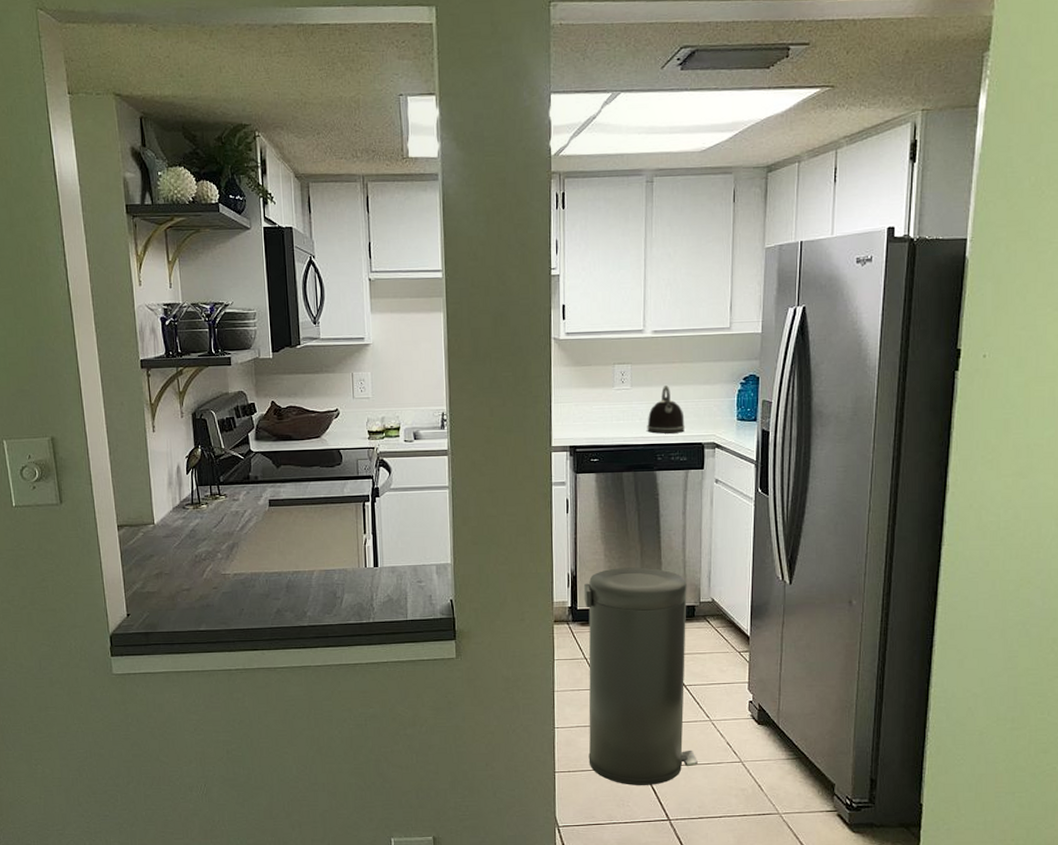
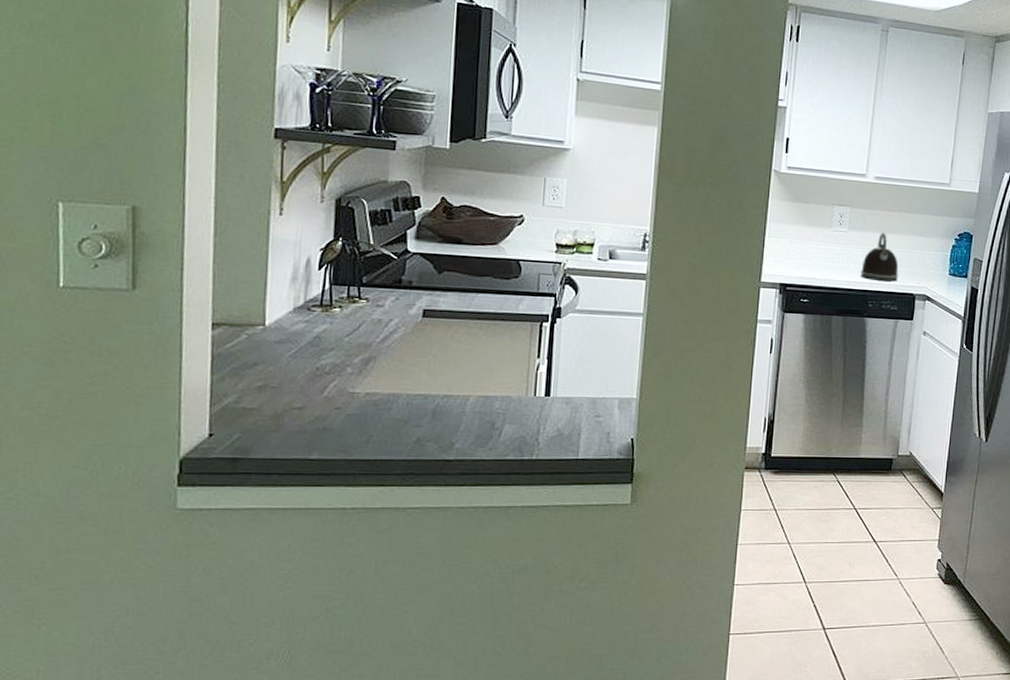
pedal bin: present [583,567,698,785] -> none [768,415,887,648]

